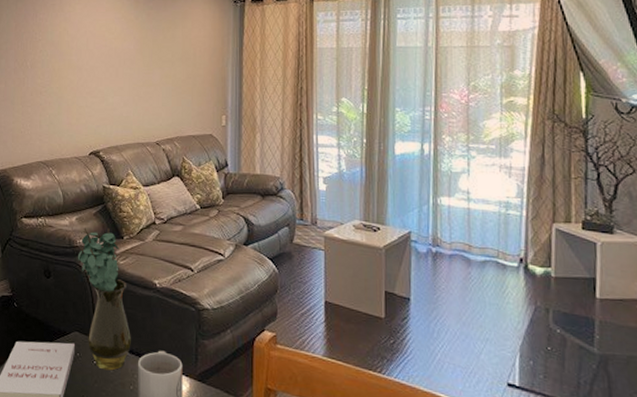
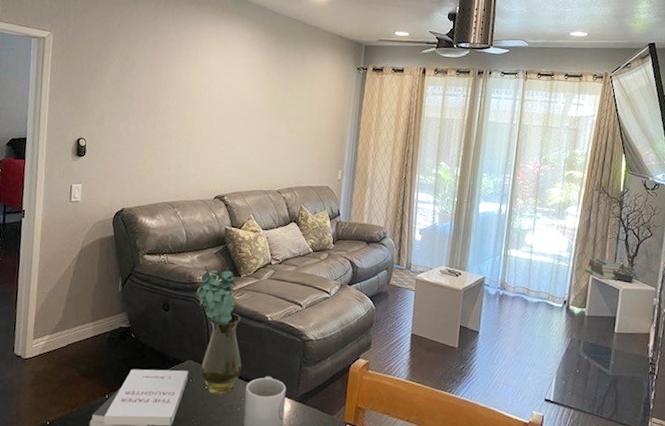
books: none [543,204,596,231] -> present [584,258,621,280]

